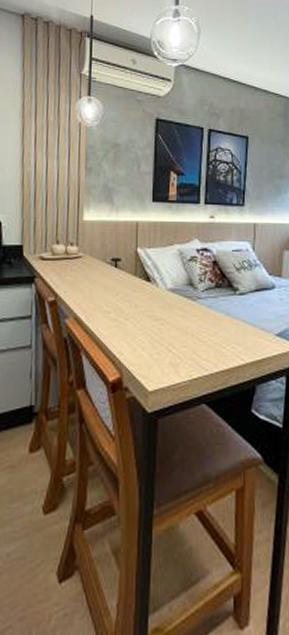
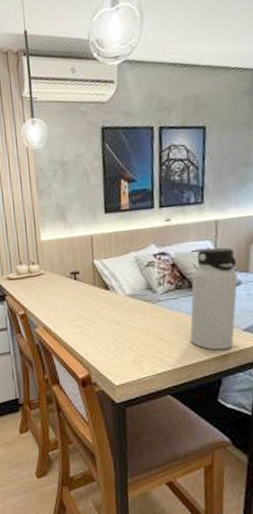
water bottle: none [227,249,273,355] -> present [190,247,238,350]

